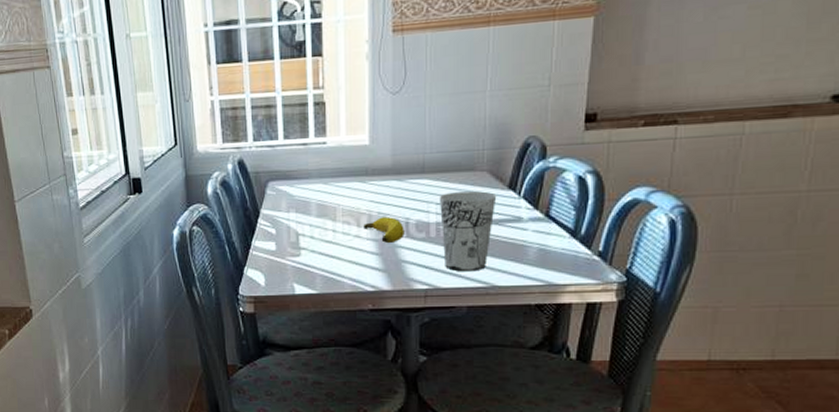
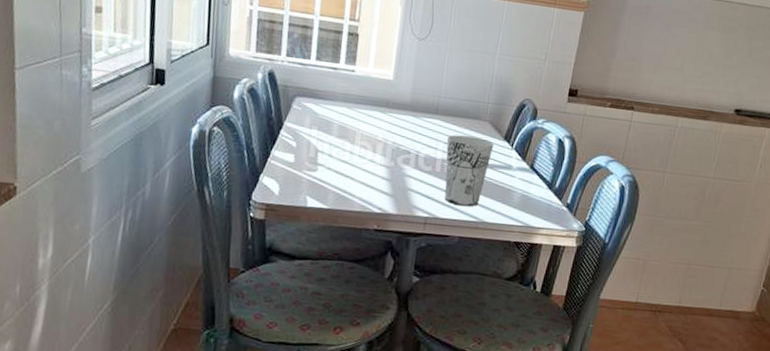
banana: present [363,217,404,244] -> none [378,147,414,172]

